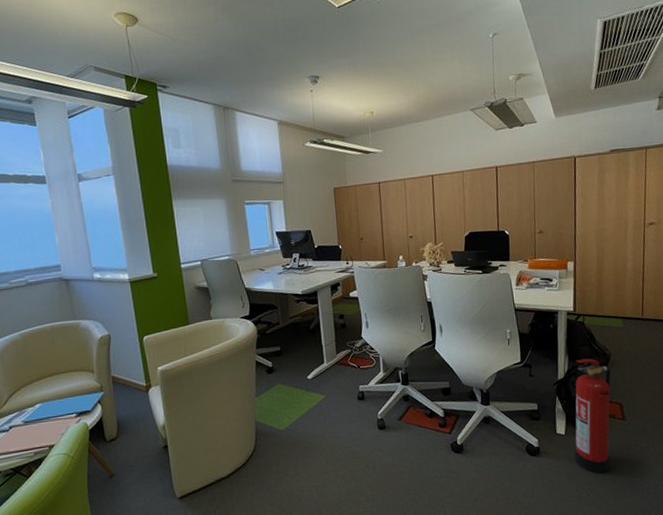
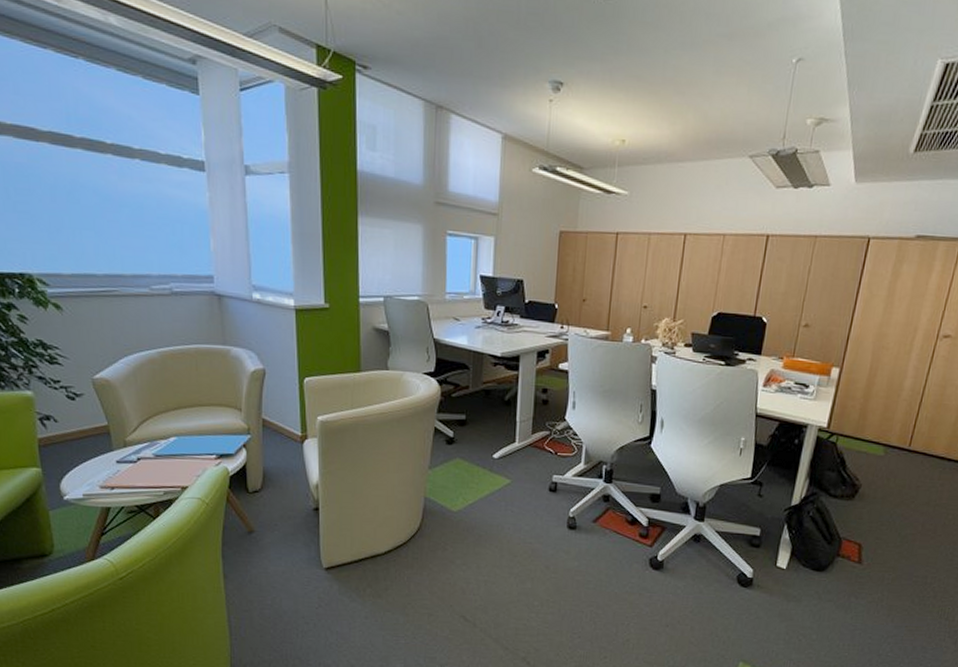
fire extinguisher: present [574,358,611,474] -> none [792,485,857,620]

